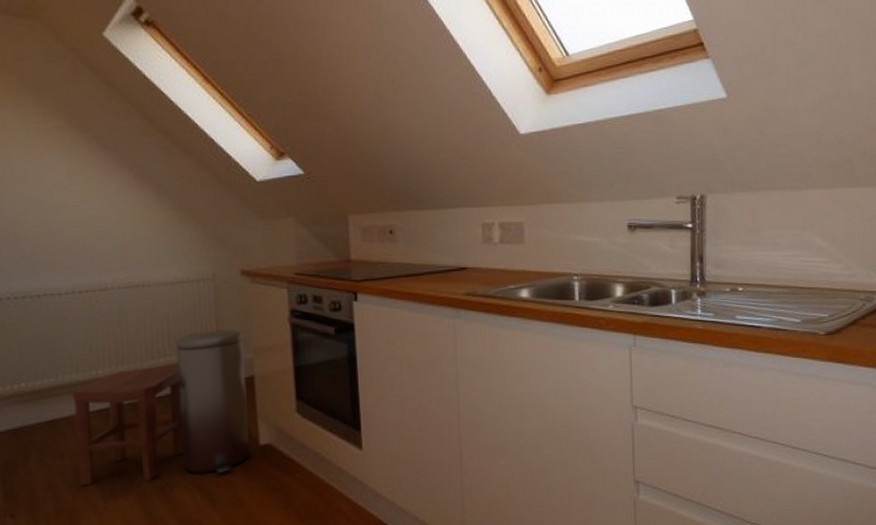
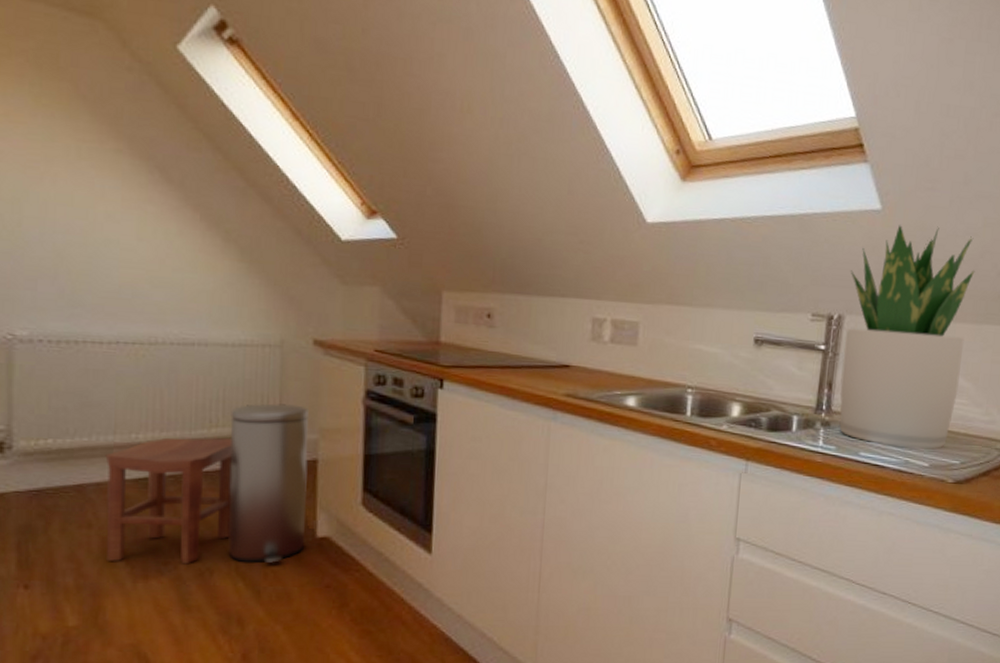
planter: none [706,106,819,307] -> present [839,225,975,449]

